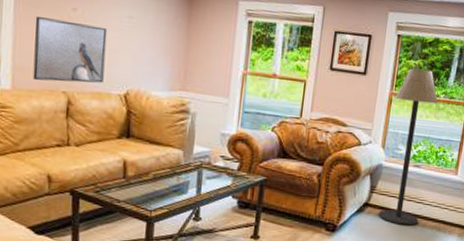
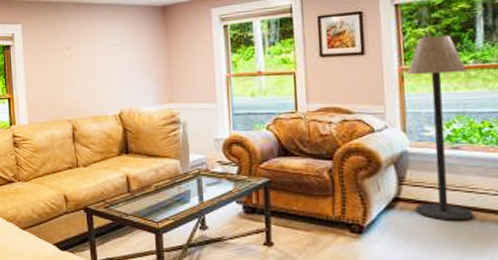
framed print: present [33,17,108,84] -> none [40,58,100,114]

